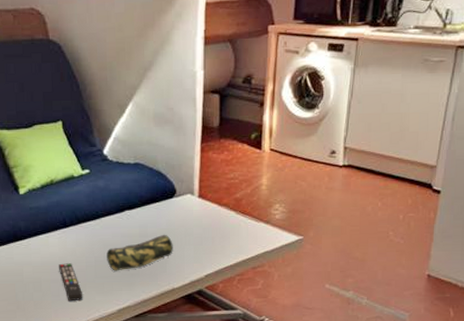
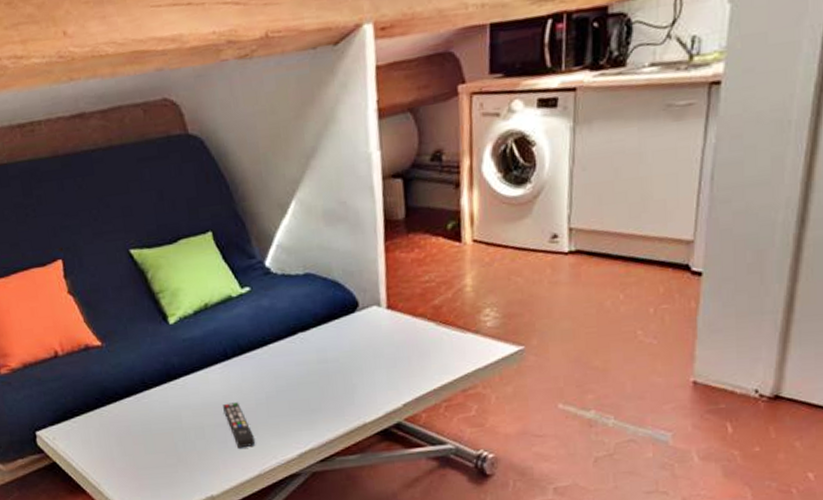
pencil case: present [107,234,173,271] -> none [279,357,361,408]

